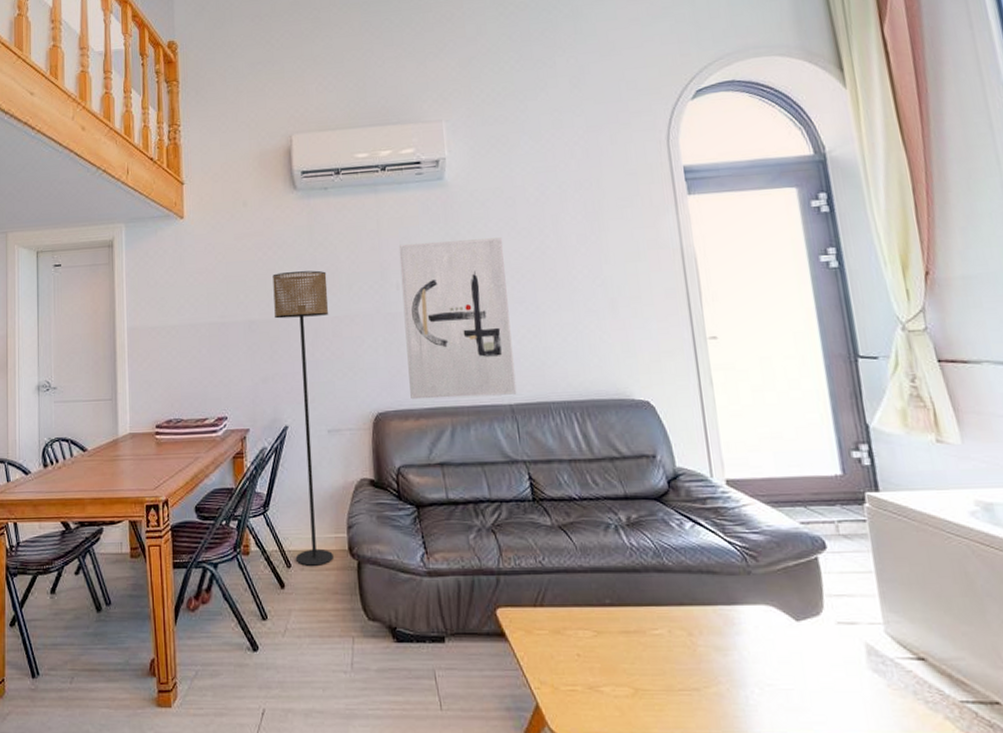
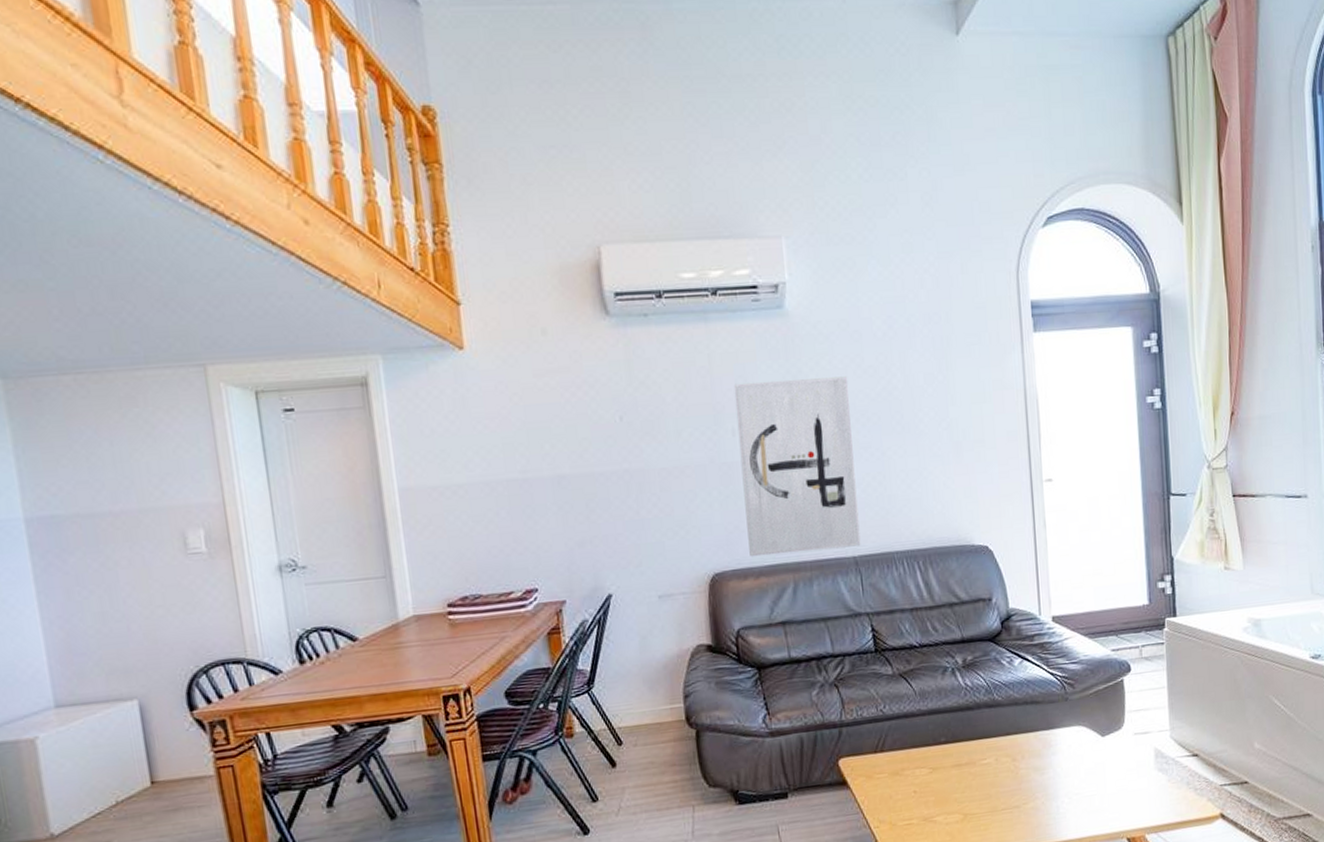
floor lamp: present [272,270,333,566] -> none [584,414,669,742]

